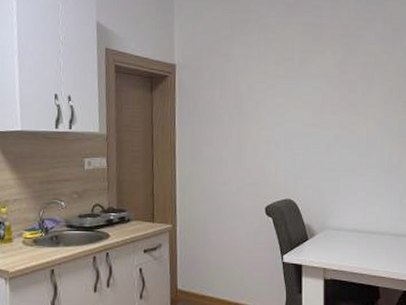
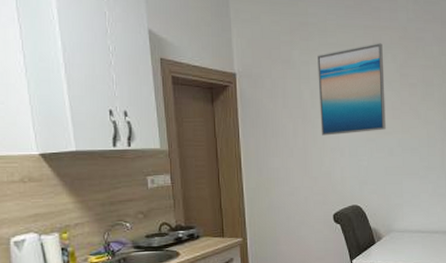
wall art: none [256,40,324,128] -> present [317,43,386,136]

